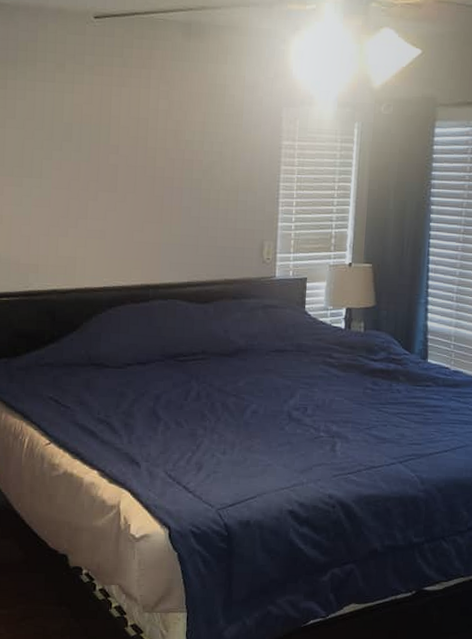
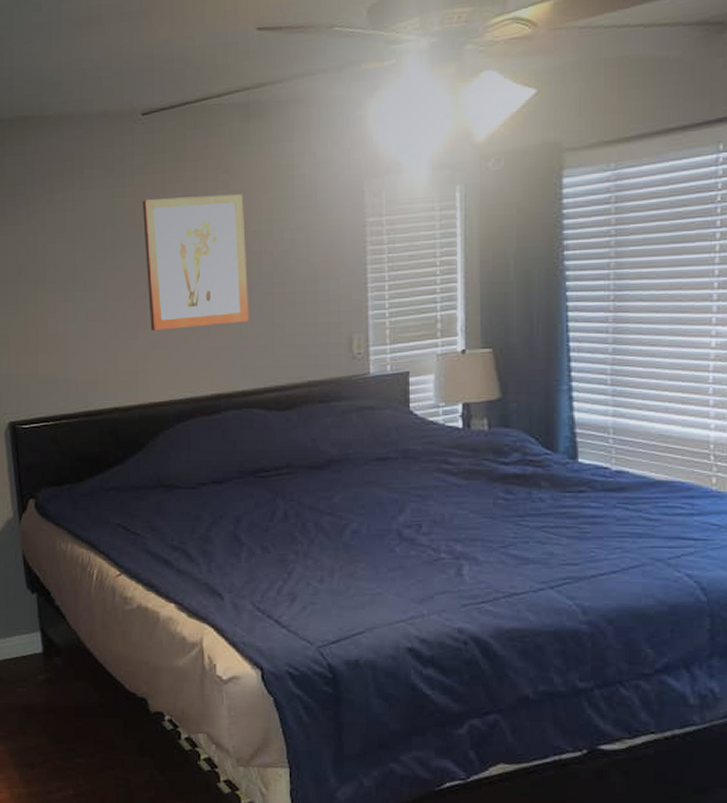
wall art: none [89,99,181,222] -> present [143,194,250,330]

